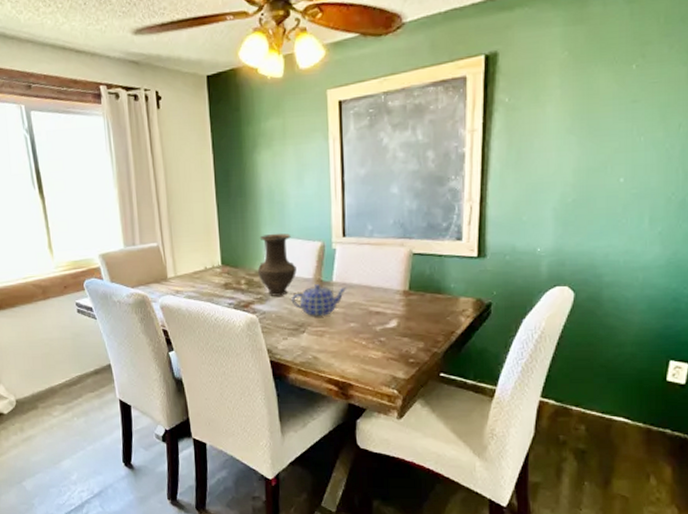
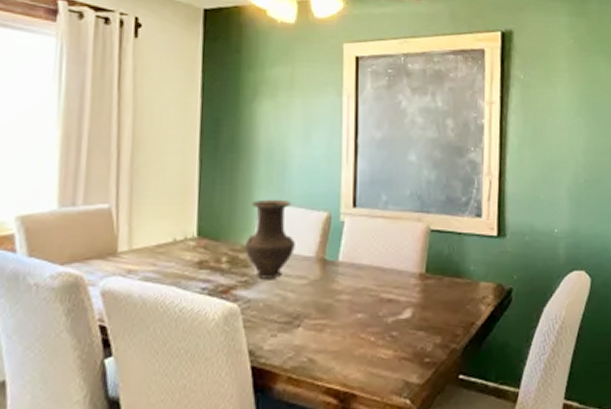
teapot: present [291,284,347,316] -> none [285,264,355,305]

